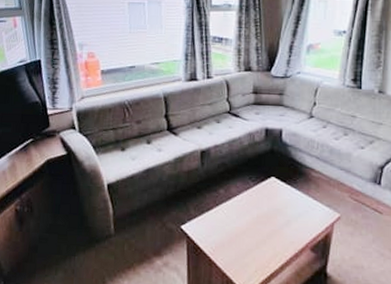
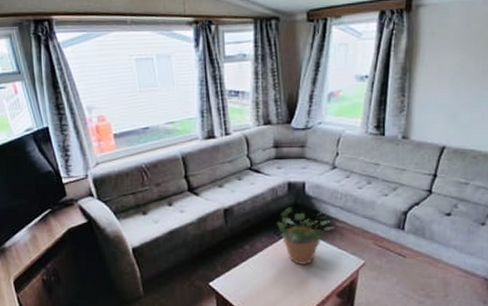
potted plant: none [253,153,310,215] -> present [277,207,335,266]

